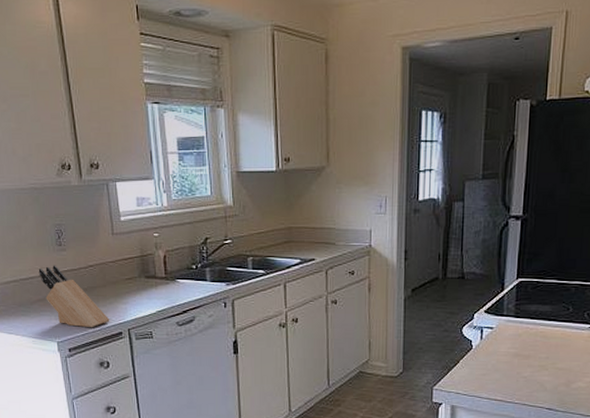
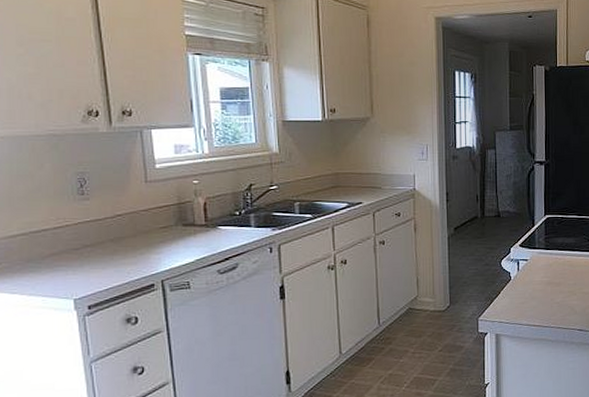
knife block: present [38,265,110,328] -> none [54,215,140,282]

